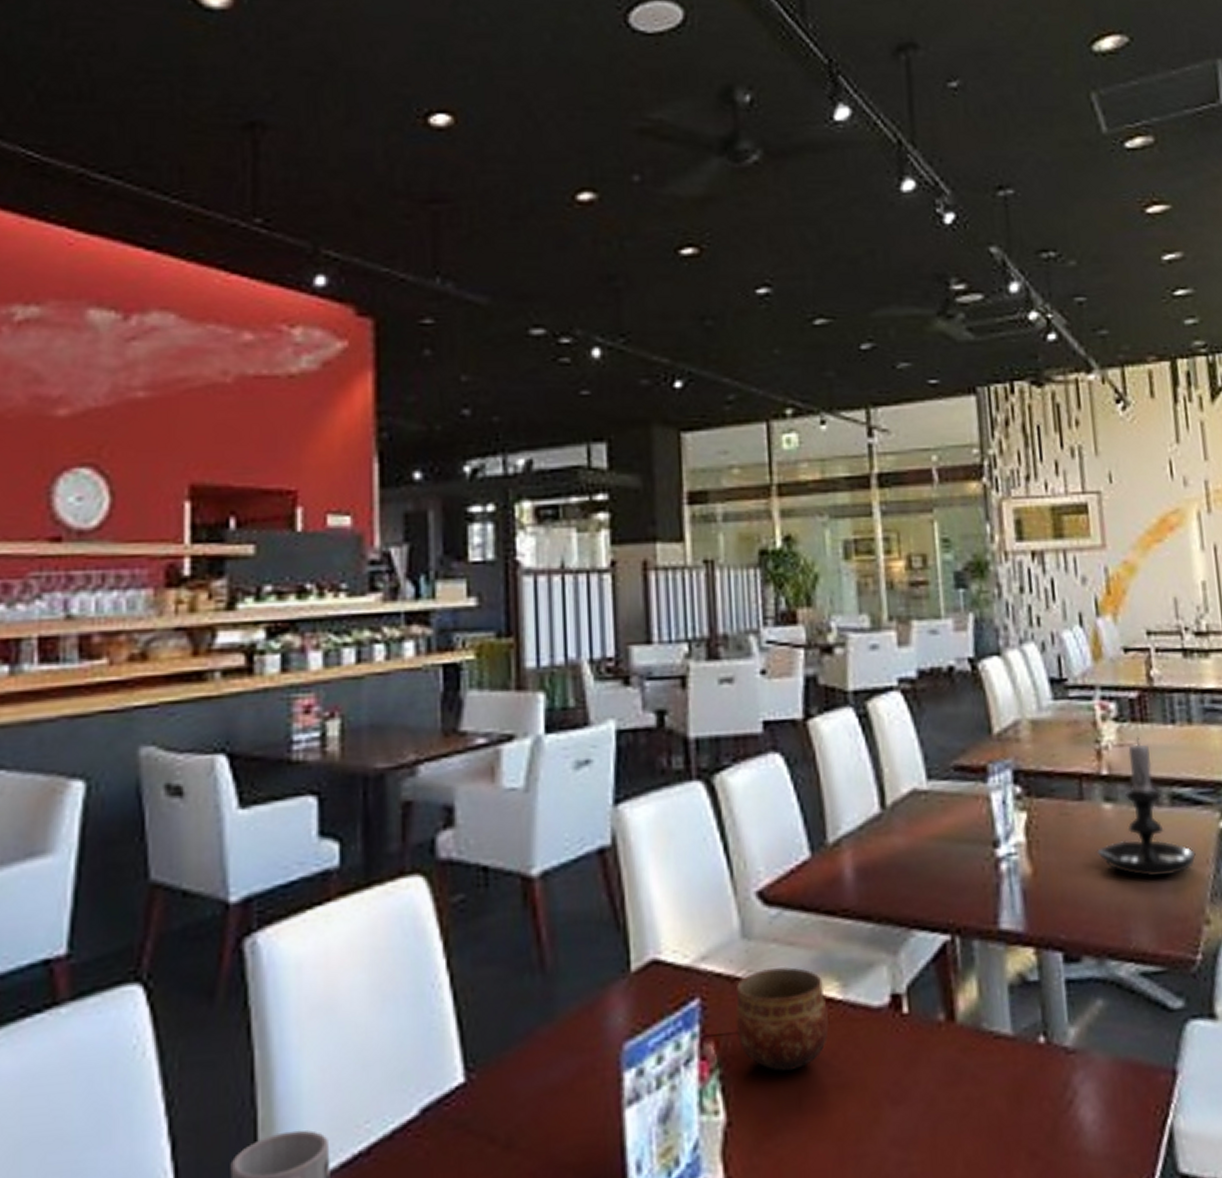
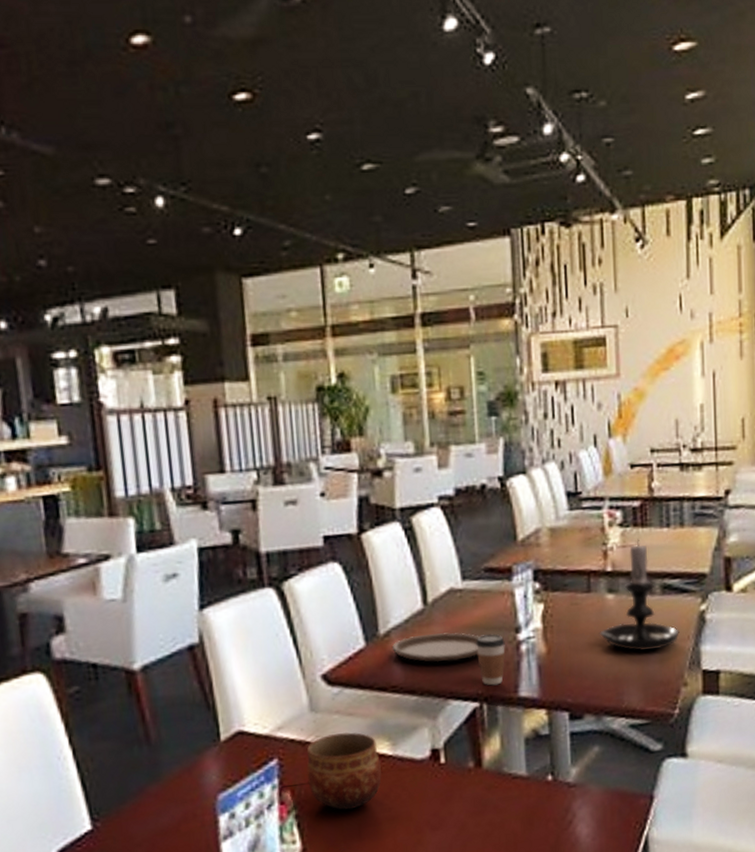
plate: none [842,844,949,881] -> present [391,632,479,663]
coffee cup: none [944,846,981,914] -> present [475,633,505,686]

